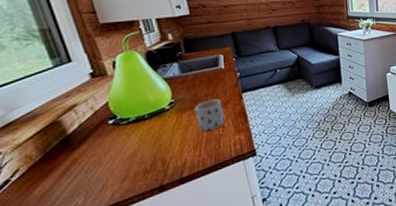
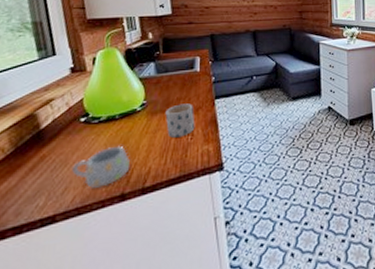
mug: none [106,143,165,184] -> present [71,147,130,188]

